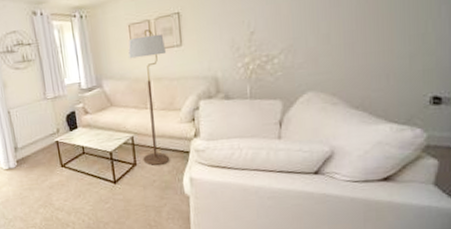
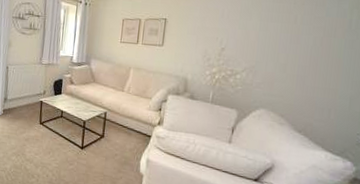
floor lamp: present [128,29,169,165] -> none [110,26,150,142]

